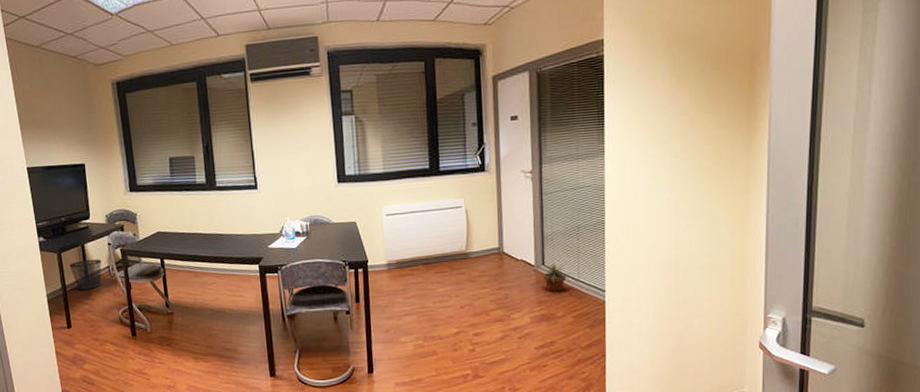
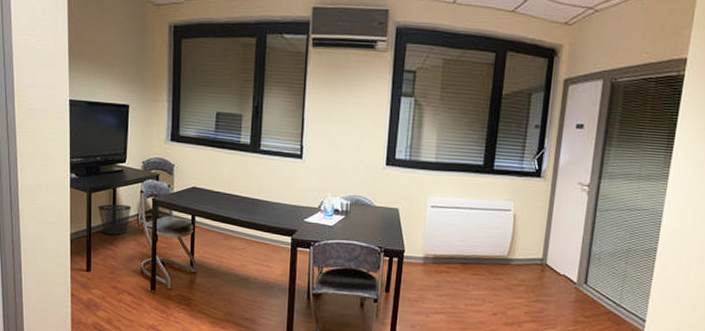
potted plant: present [540,263,572,292] -> none [580,284,614,314]

